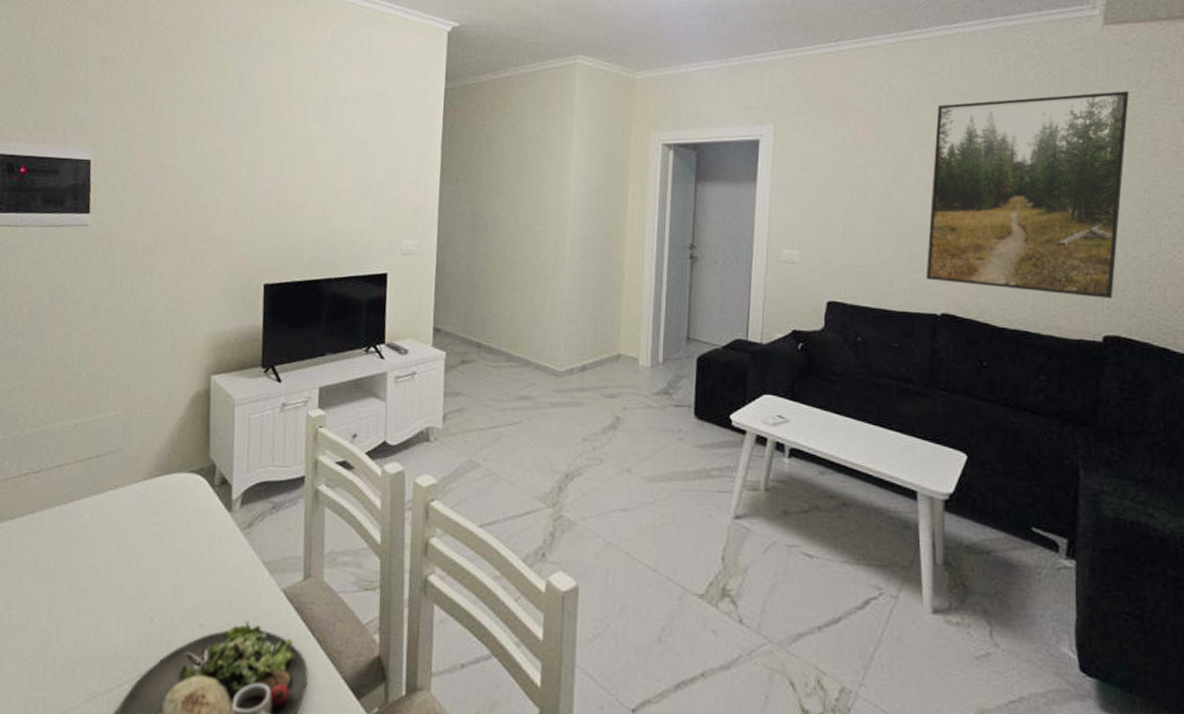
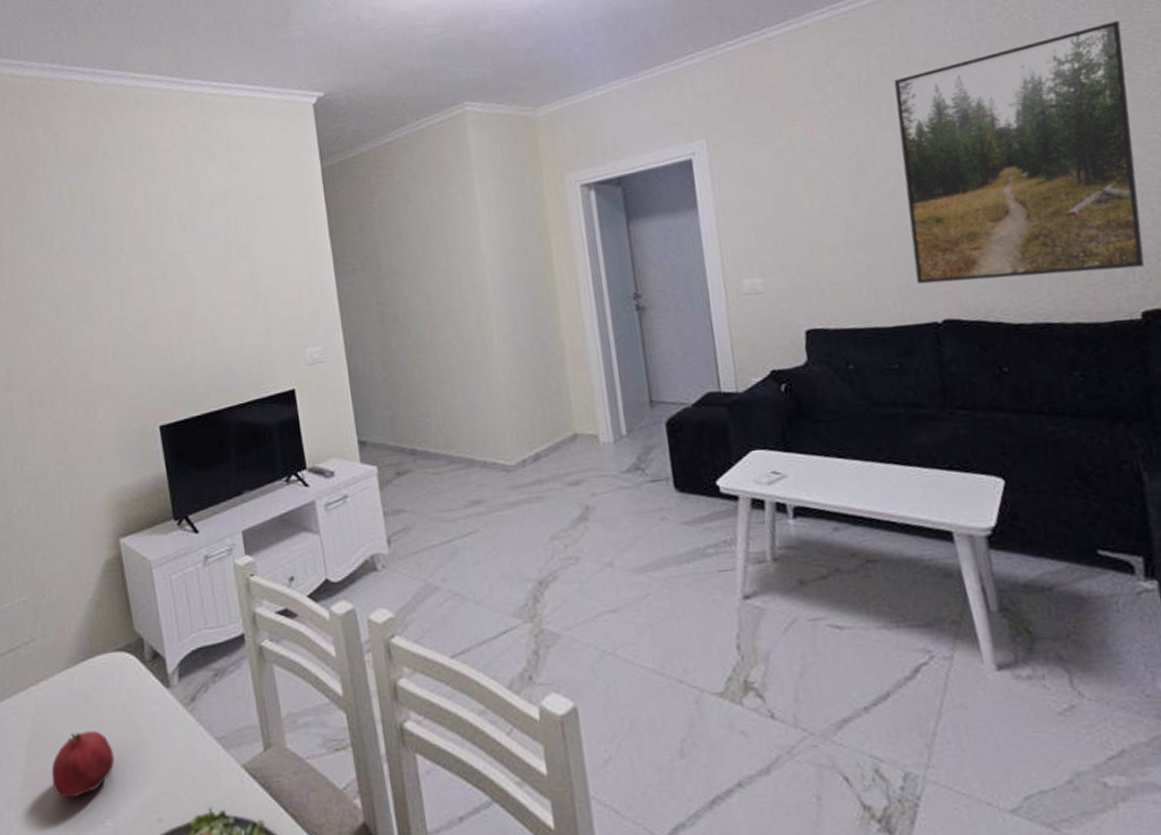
fruit: none [113,536,172,594] -> present [51,730,115,799]

